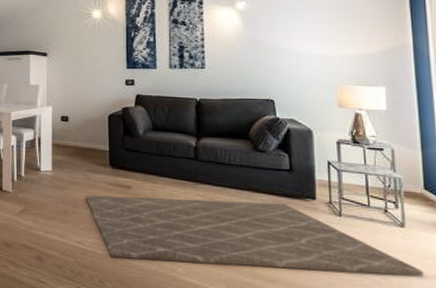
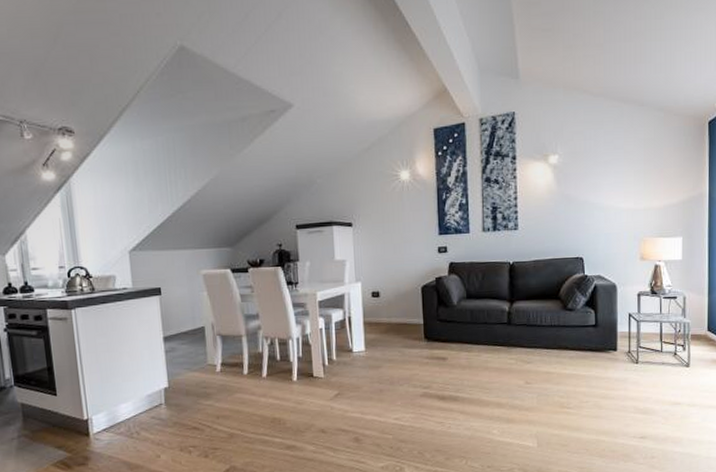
rug: present [85,195,424,277] -> none [400,358,702,429]

